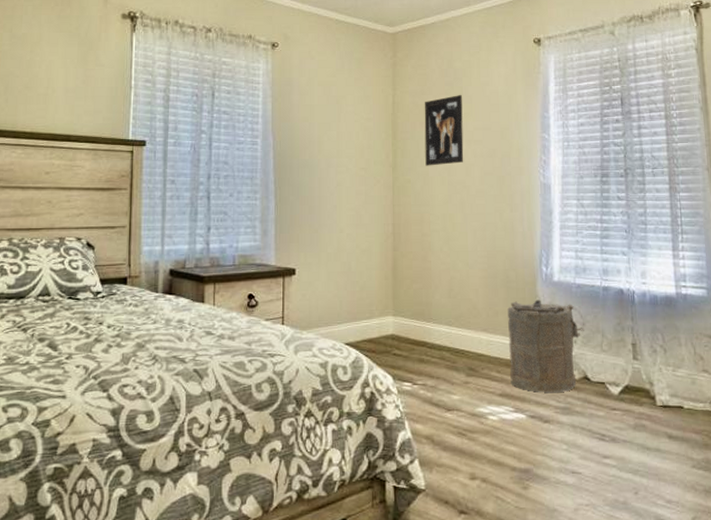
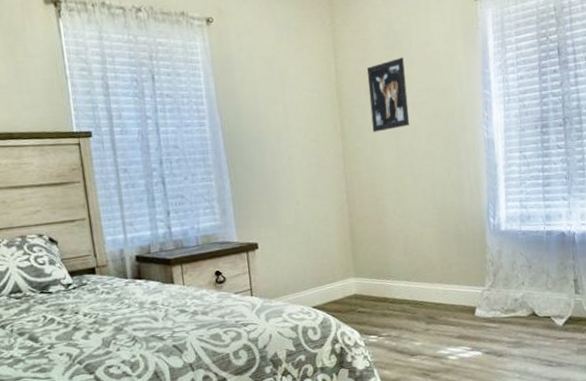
laundry hamper: present [508,299,584,392] -> none [460,249,531,331]

